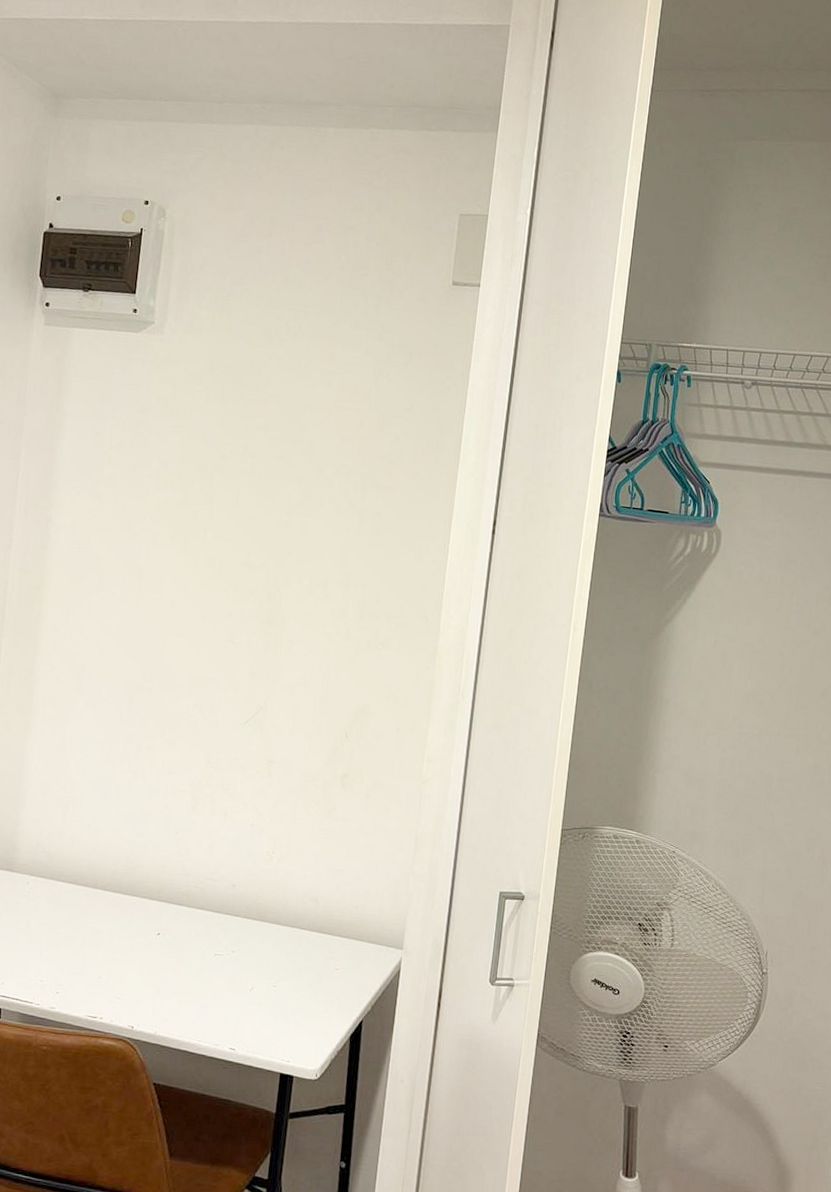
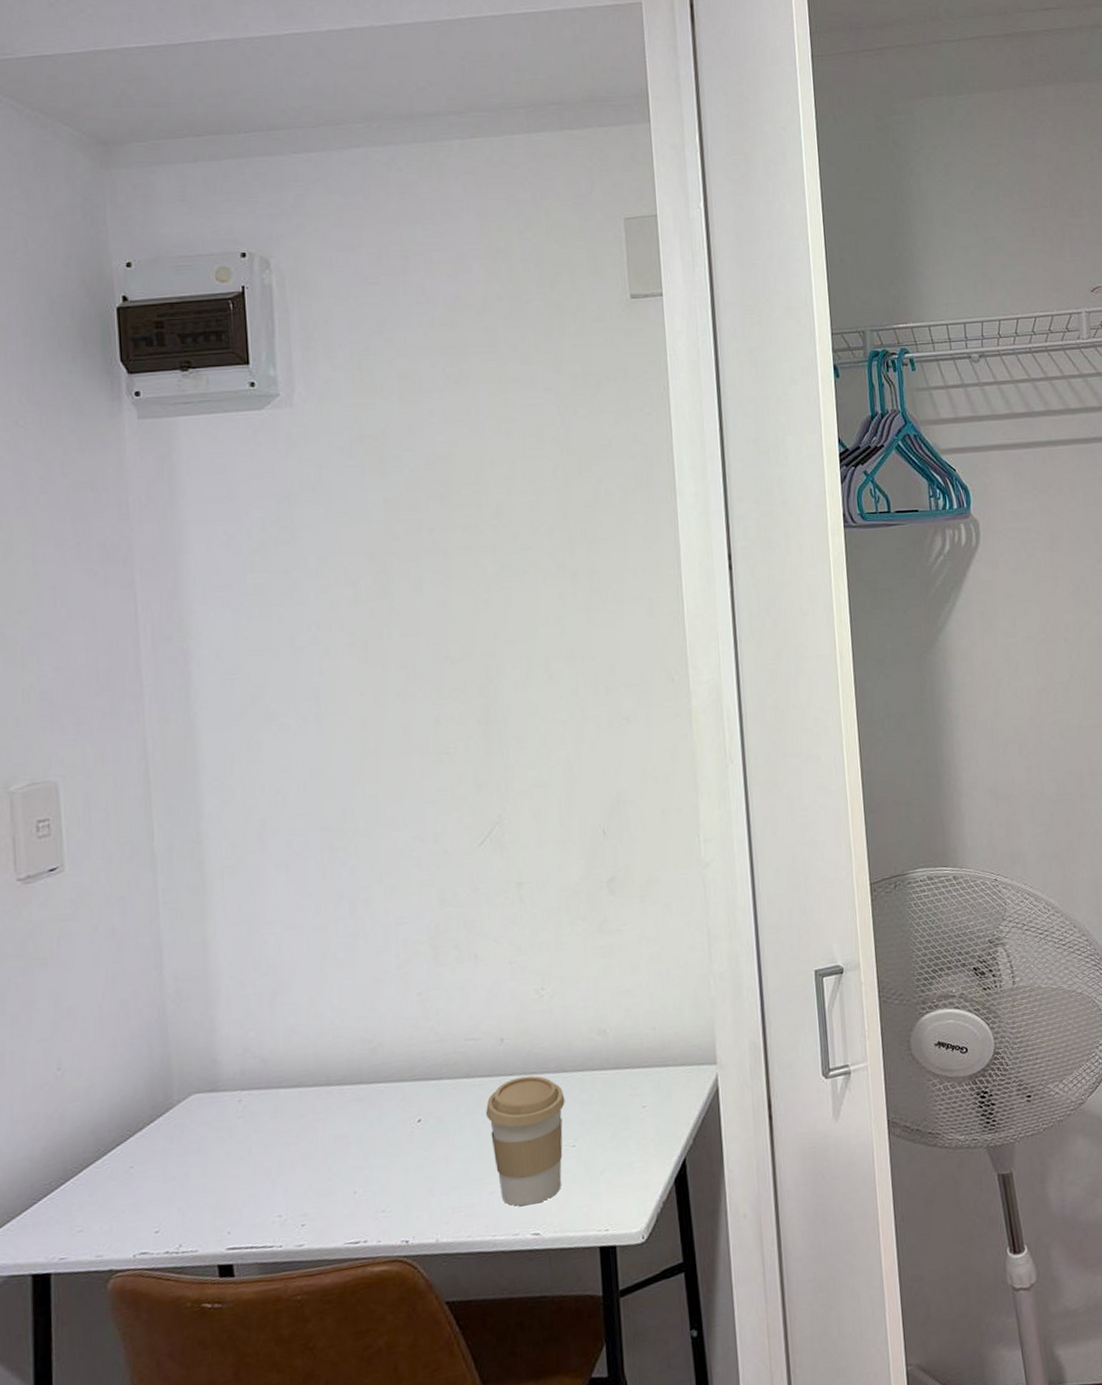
coffee cup: none [210,919,275,1025] -> present [486,1075,565,1206]

